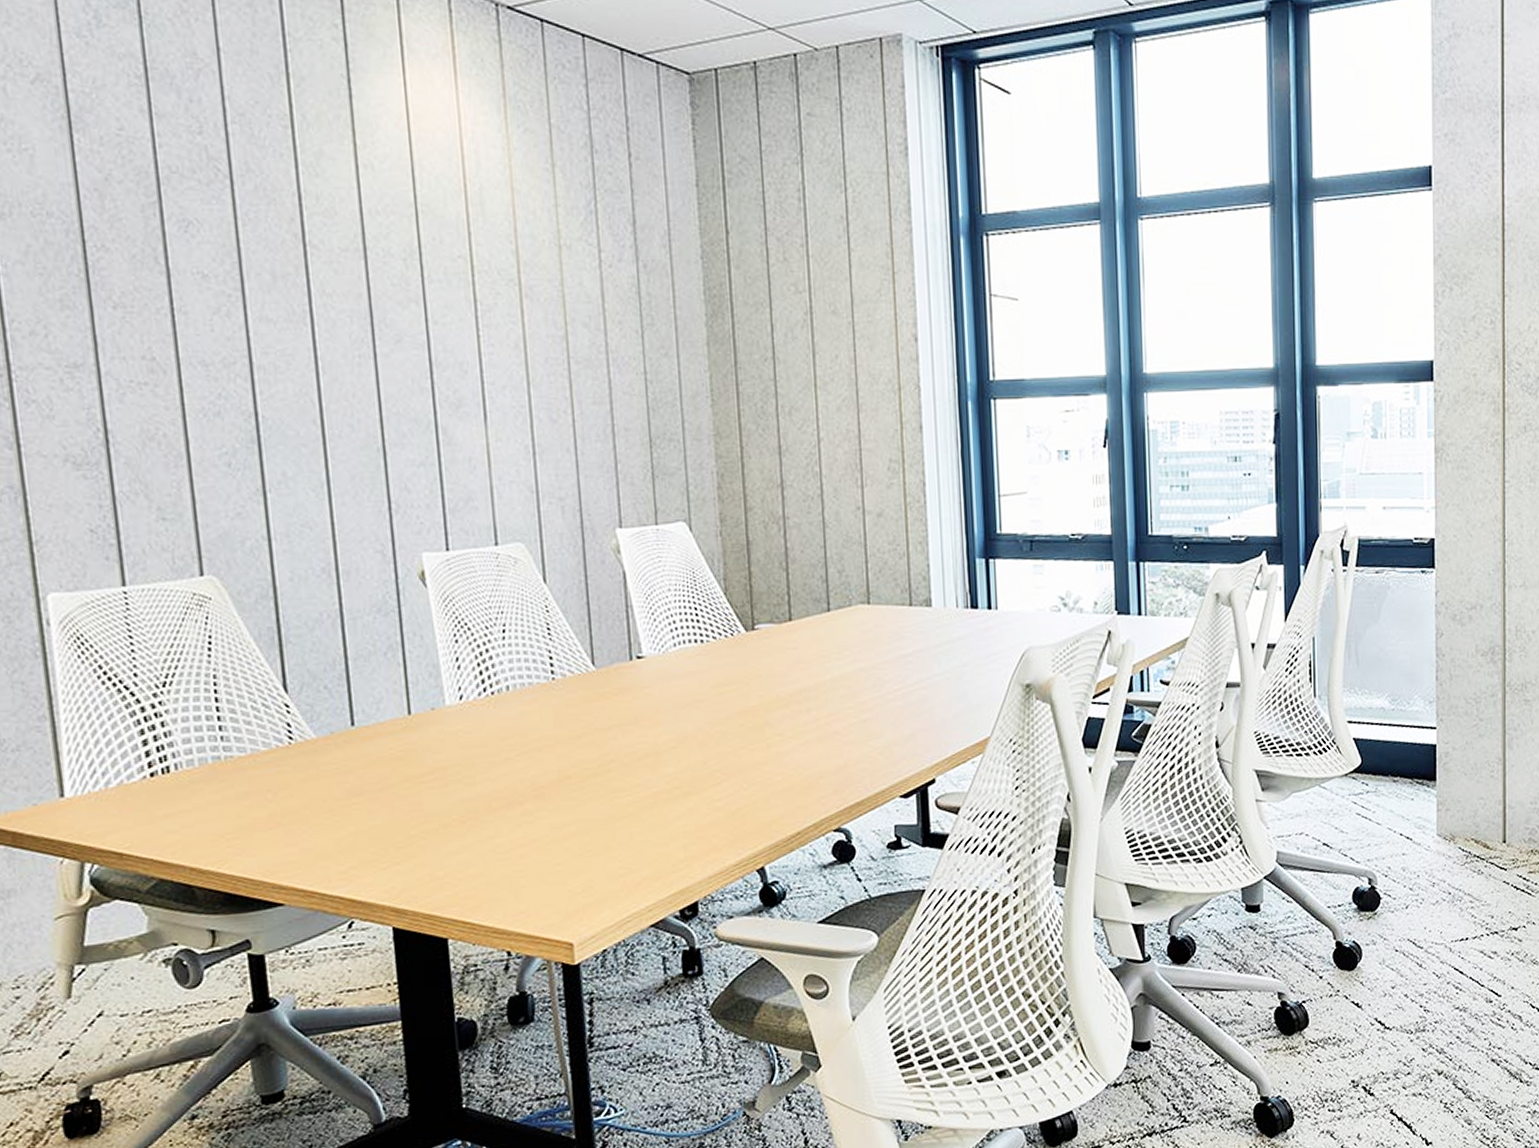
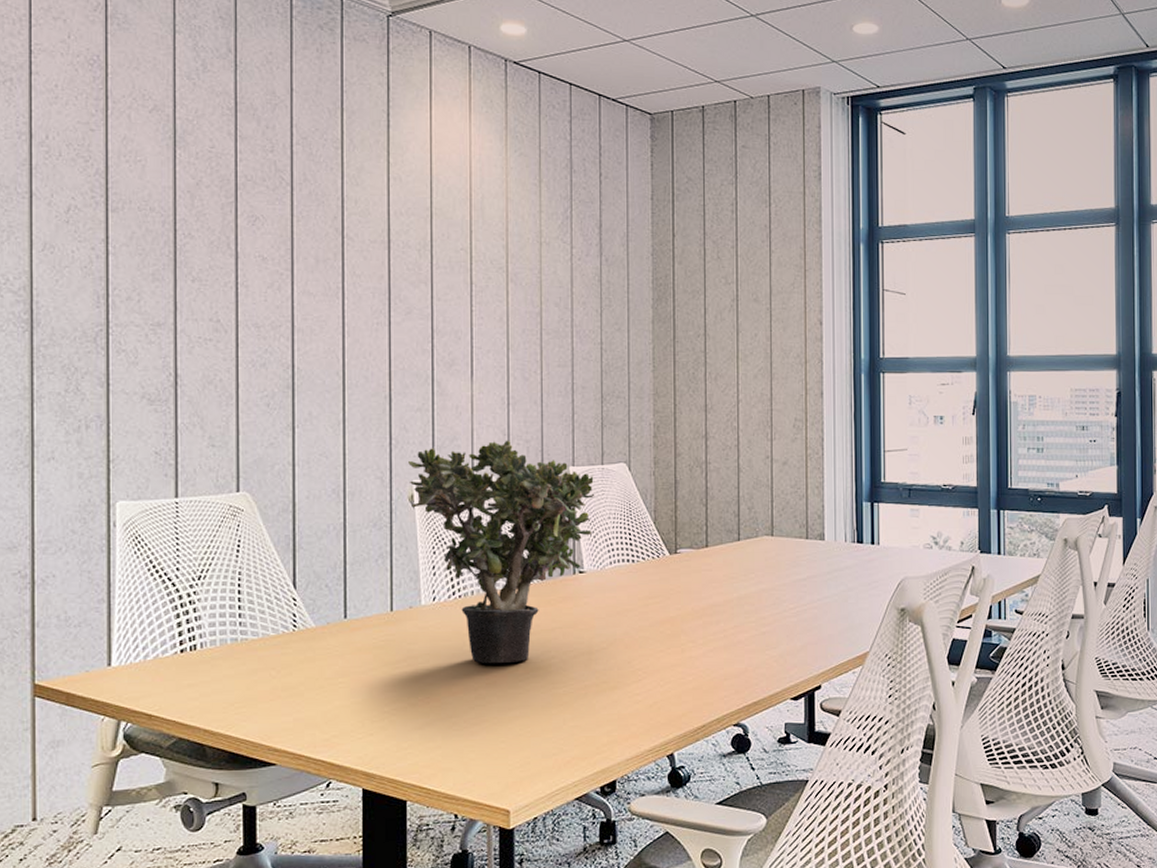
potted plant: none [414,498,650,773] -> present [408,440,595,664]

